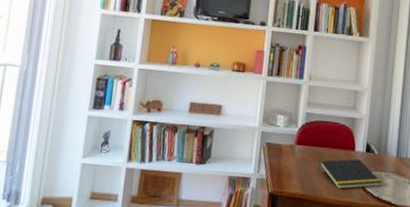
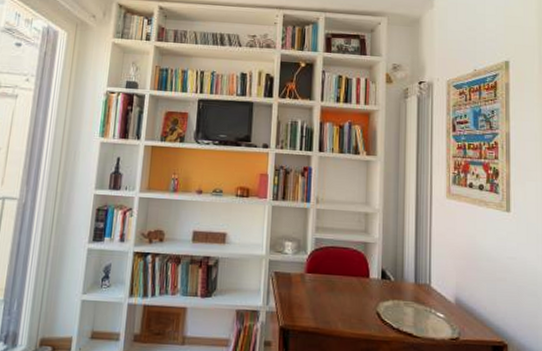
notepad: present [318,159,382,189] -> none [331,287,401,321]

